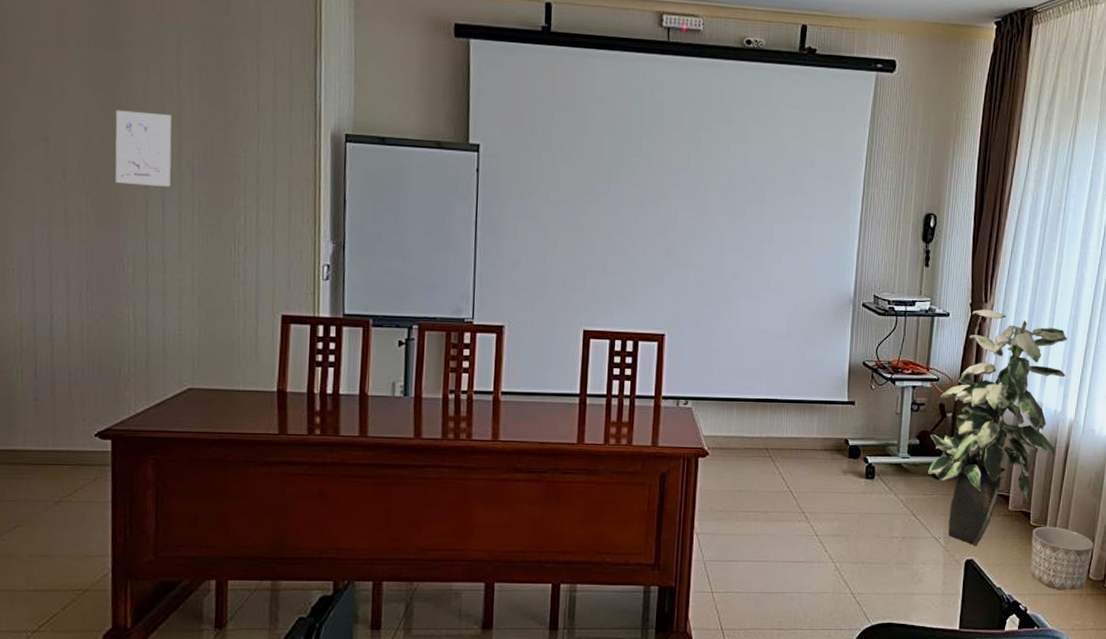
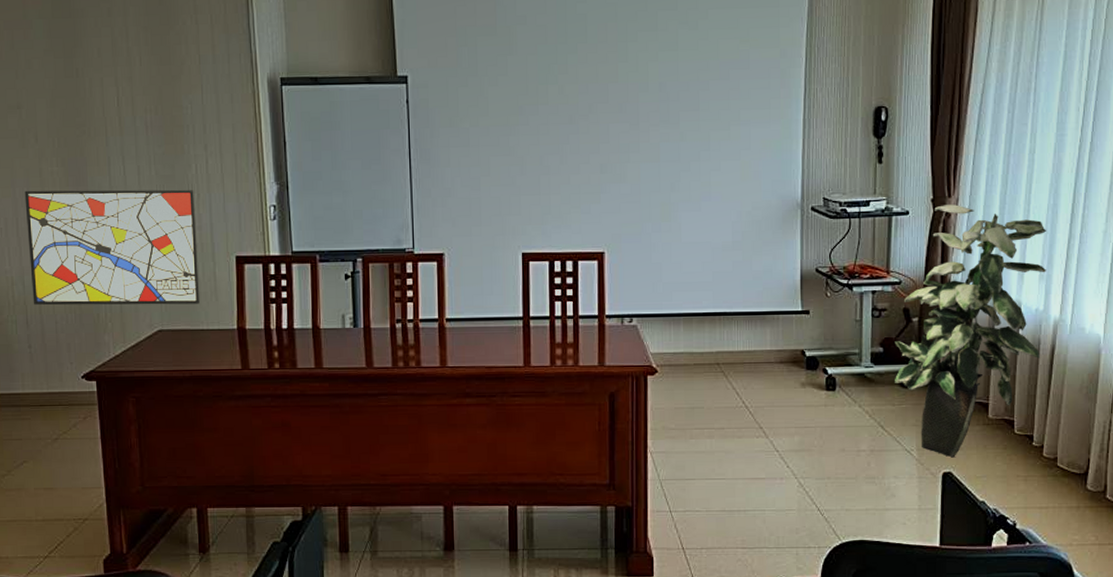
wall art: none [44,229,241,363] -> present [24,189,199,306]
wall art: present [115,110,172,187] -> none [75,74,128,143]
planter: present [1030,526,1094,591] -> none [1017,434,1091,503]

